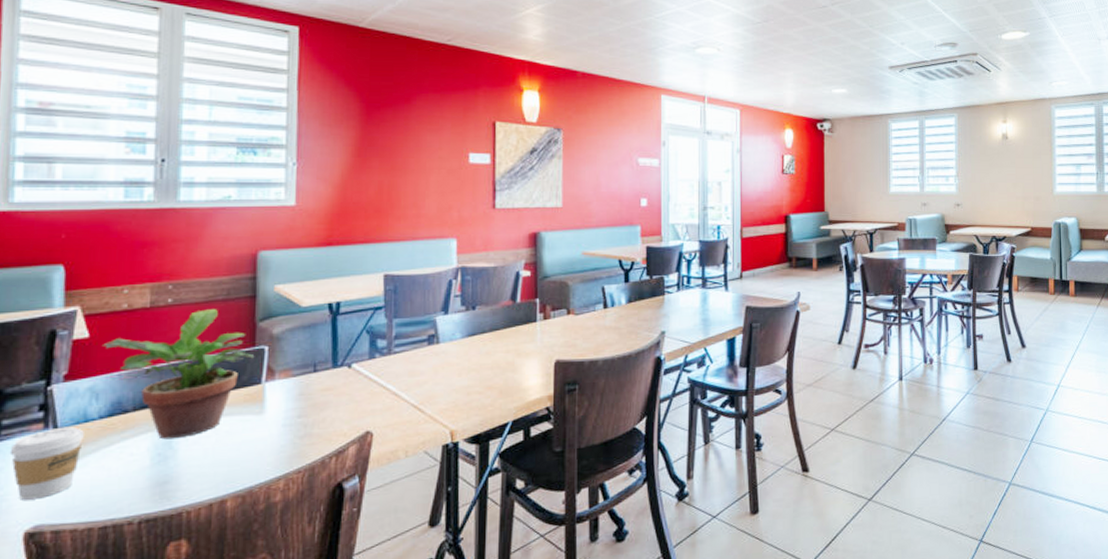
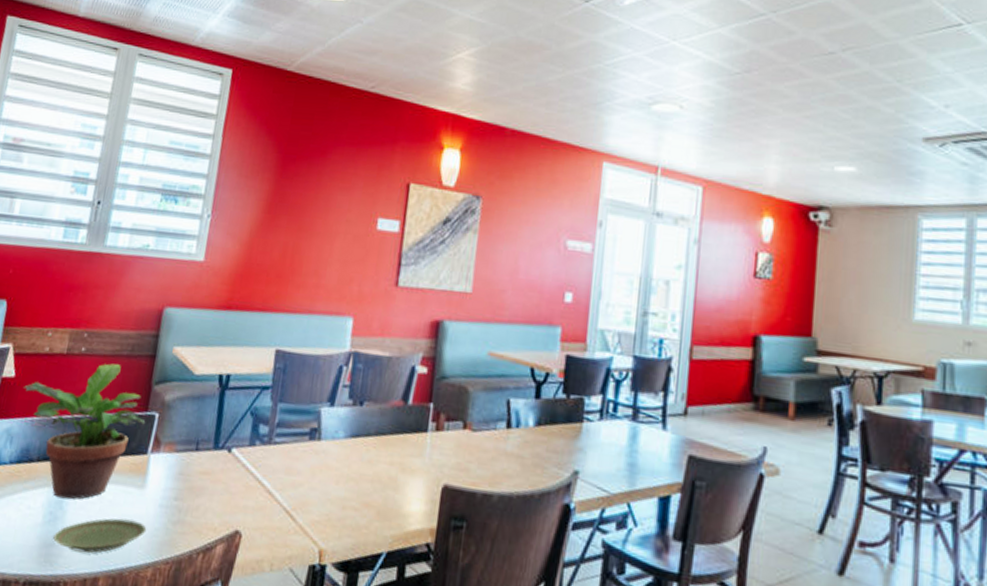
plate: none [166,443,272,483] -> present [53,518,147,553]

